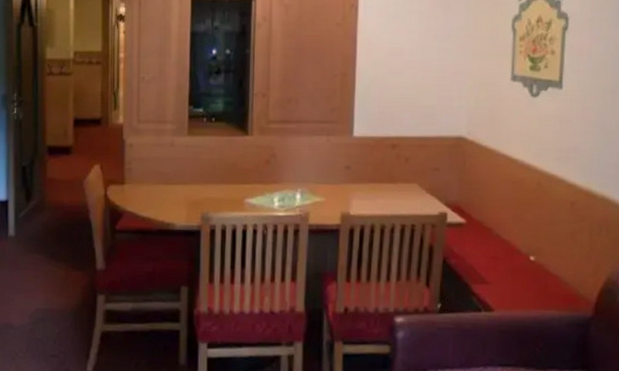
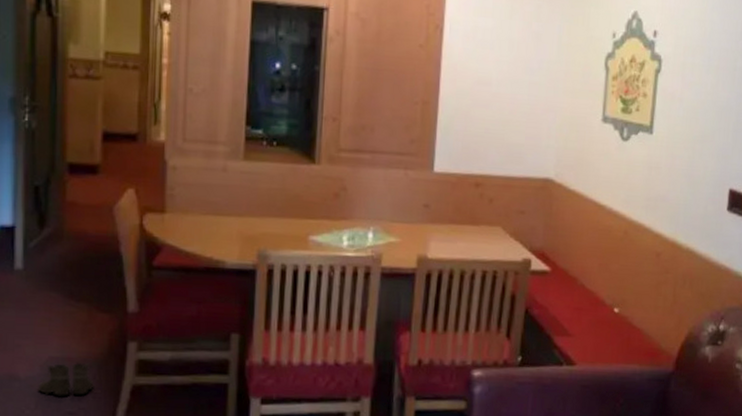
boots: none [28,312,71,341] -> present [38,362,94,396]

